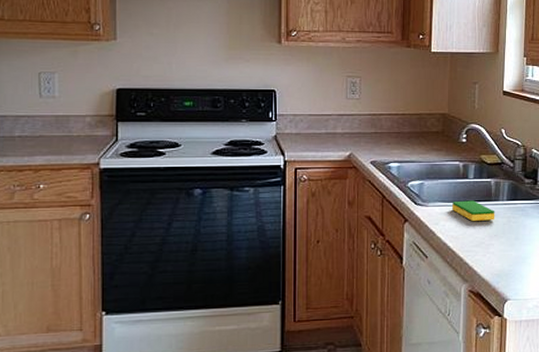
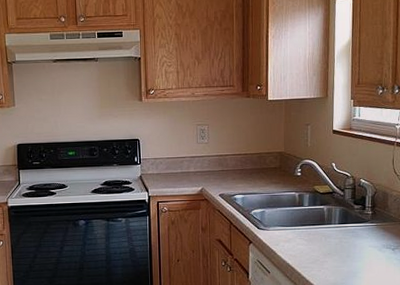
dish sponge: present [452,200,495,221] -> none [290,224,328,242]

